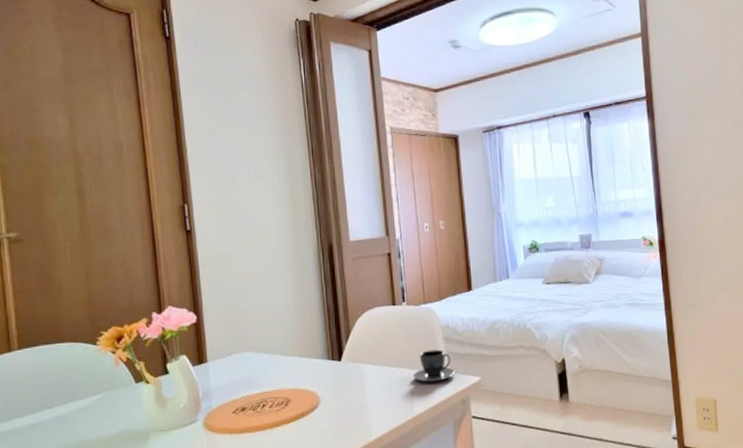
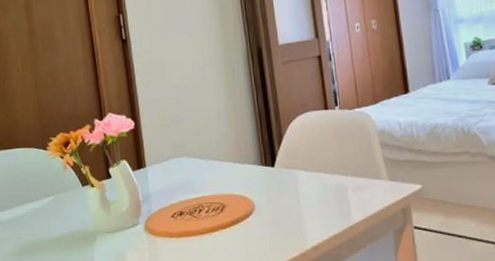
teacup: present [413,349,456,382] -> none [348,155,394,190]

